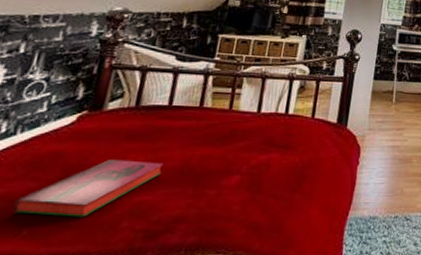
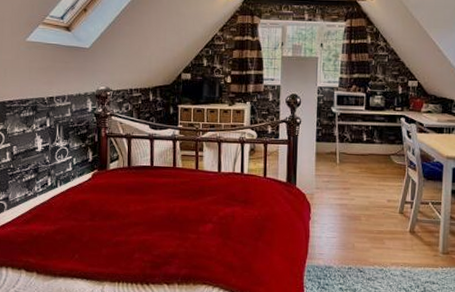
hardback book: present [13,160,163,217] -> none [67,207,155,249]

